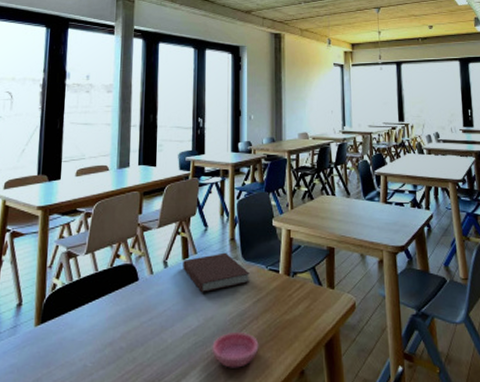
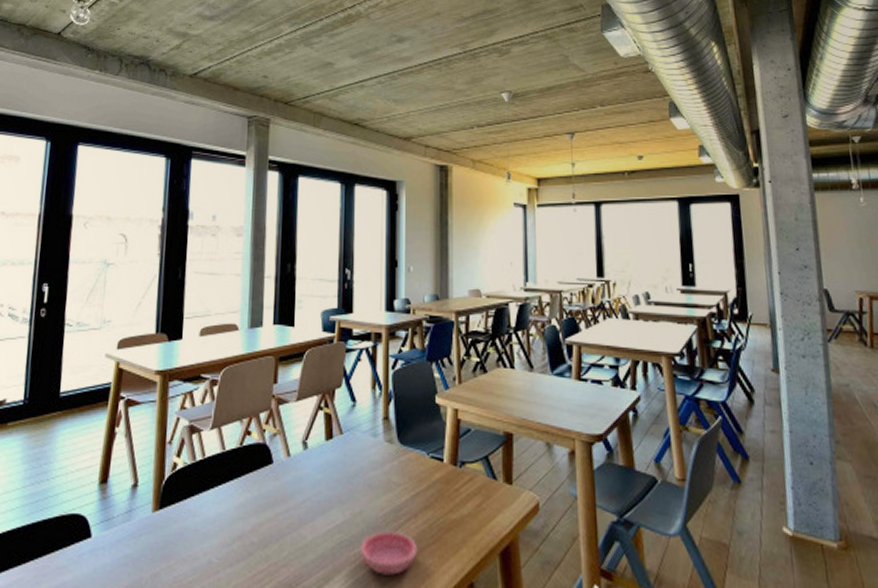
notebook: present [183,252,250,293] -> none [326,434,407,482]

